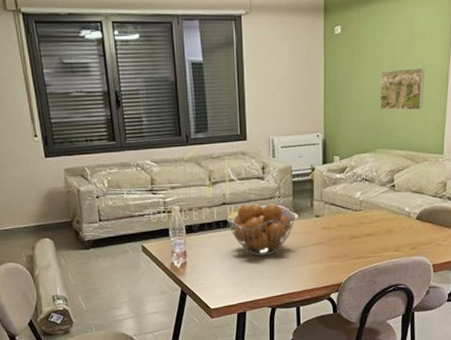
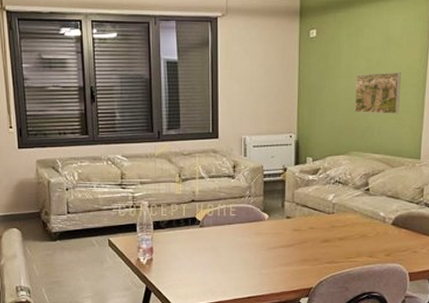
fruit basket: present [228,203,295,256] -> none [196,203,265,256]

